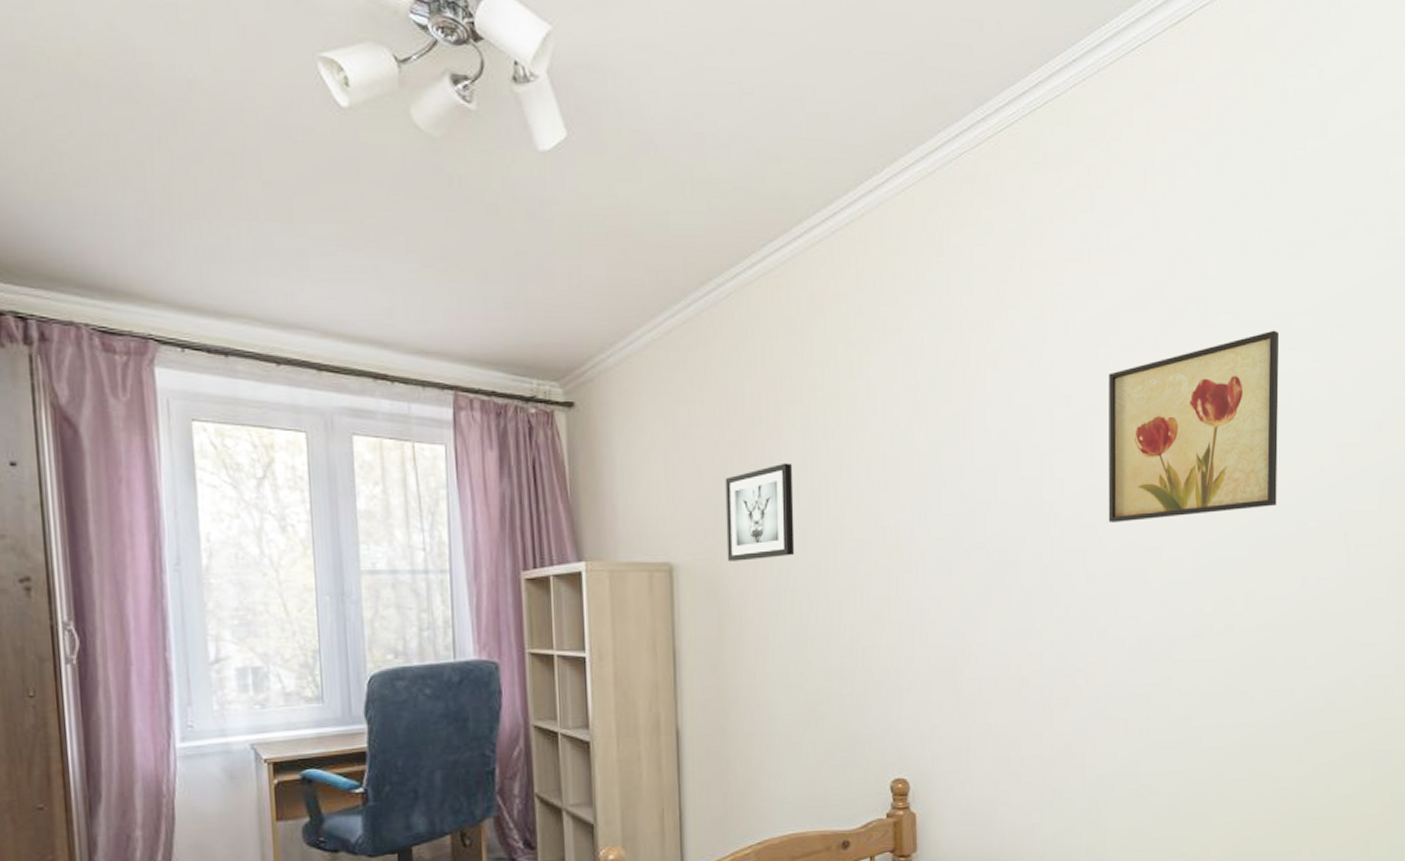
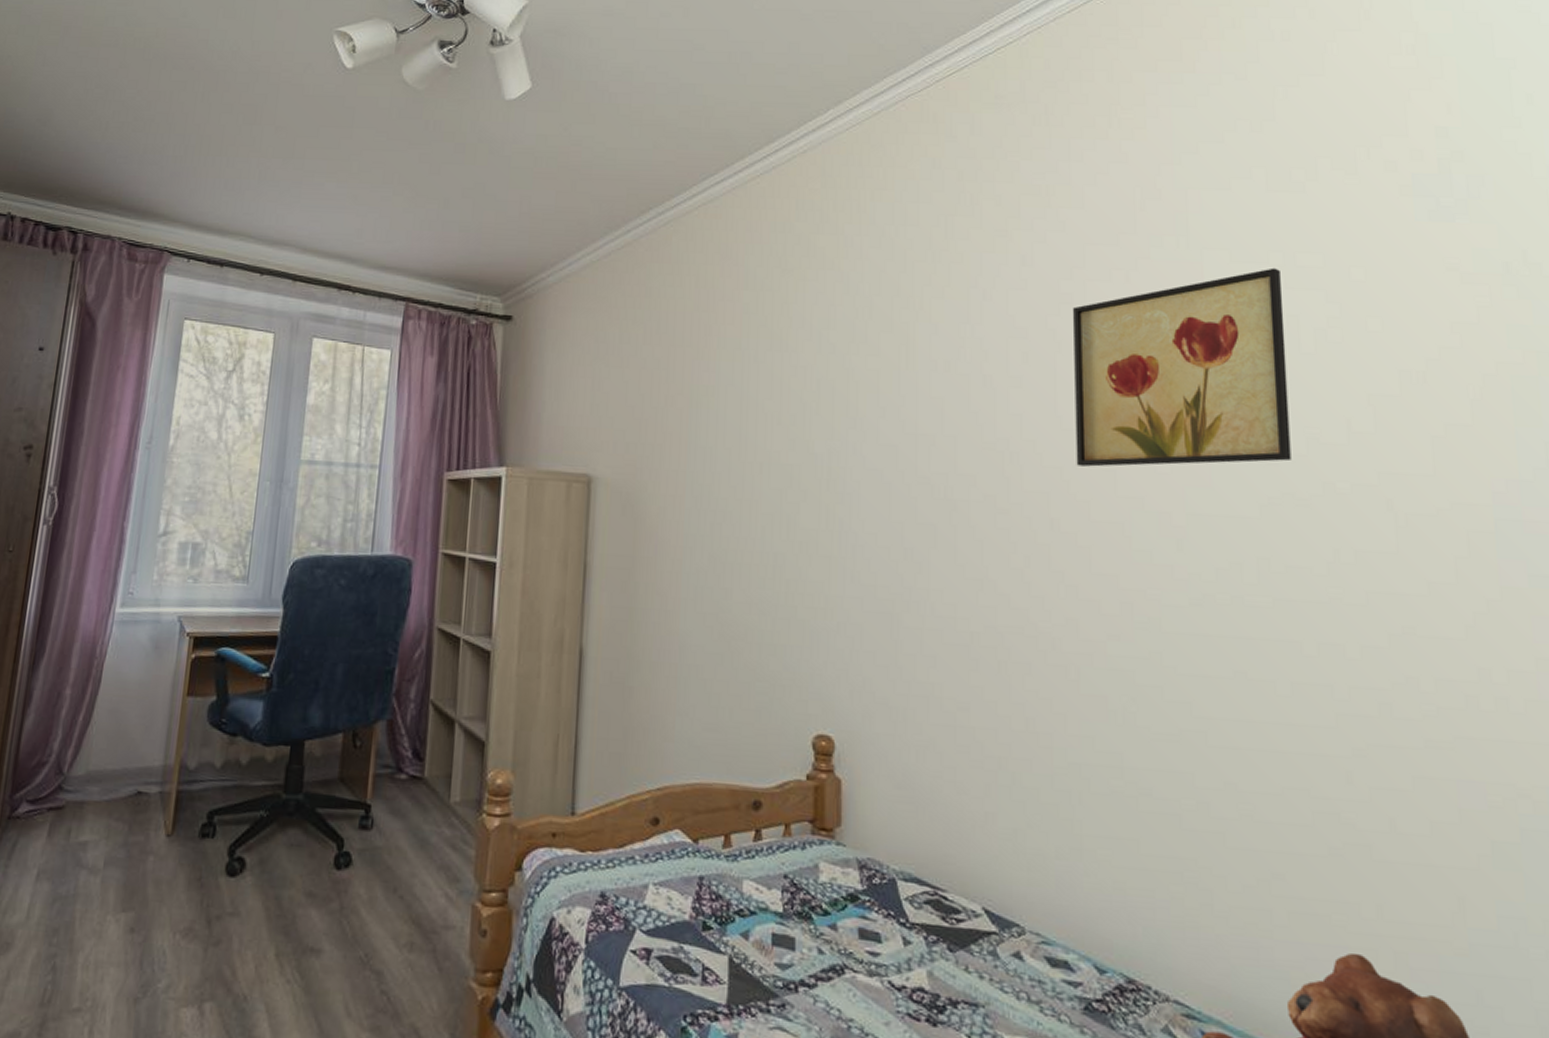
wall art: present [725,463,795,561] -> none [647,382,721,478]

